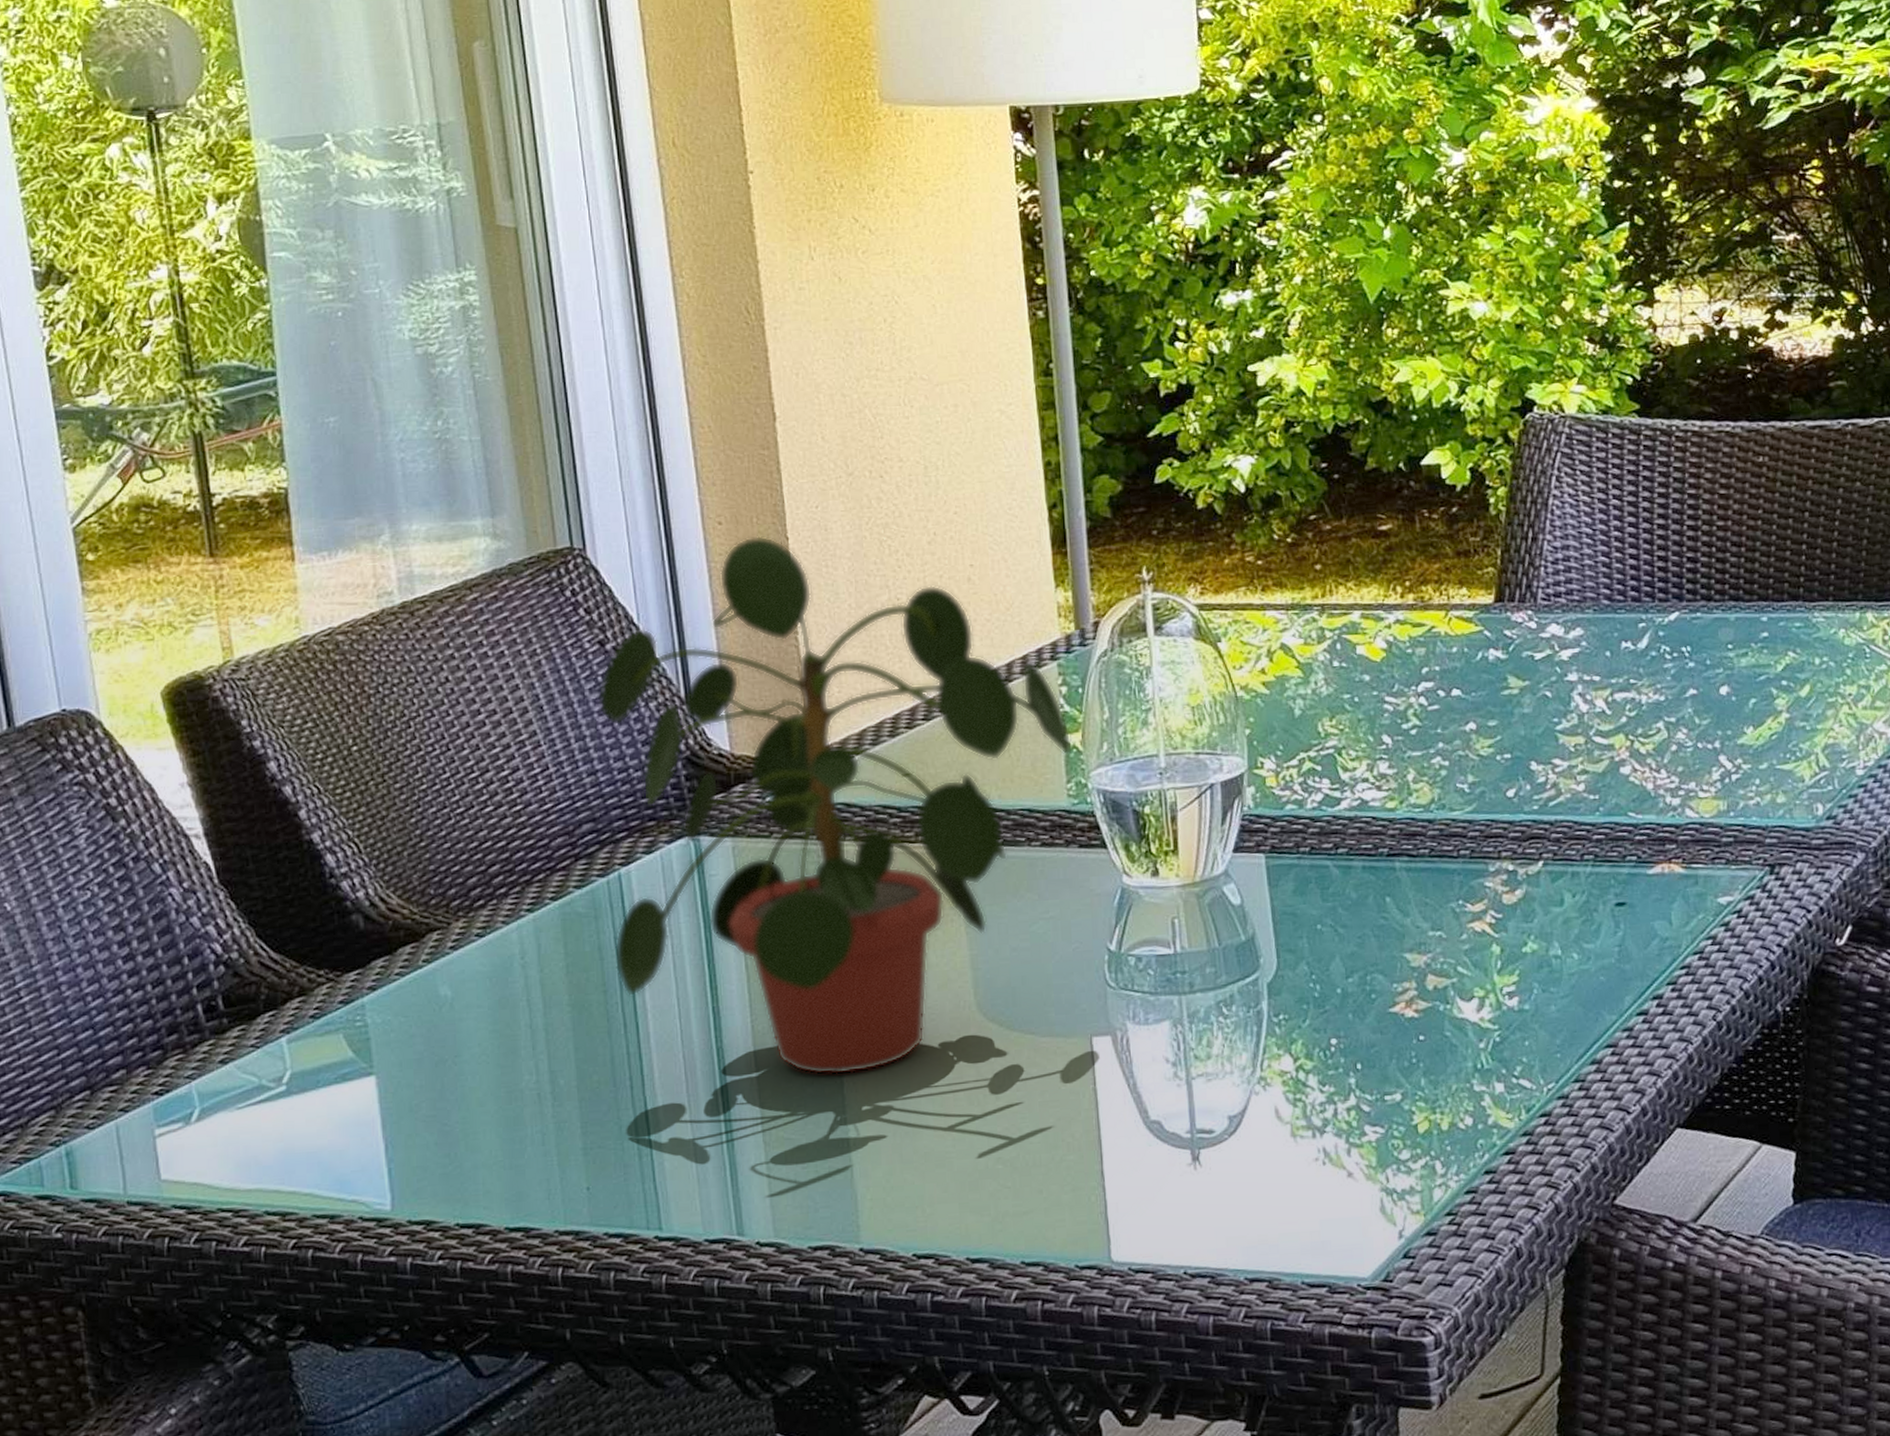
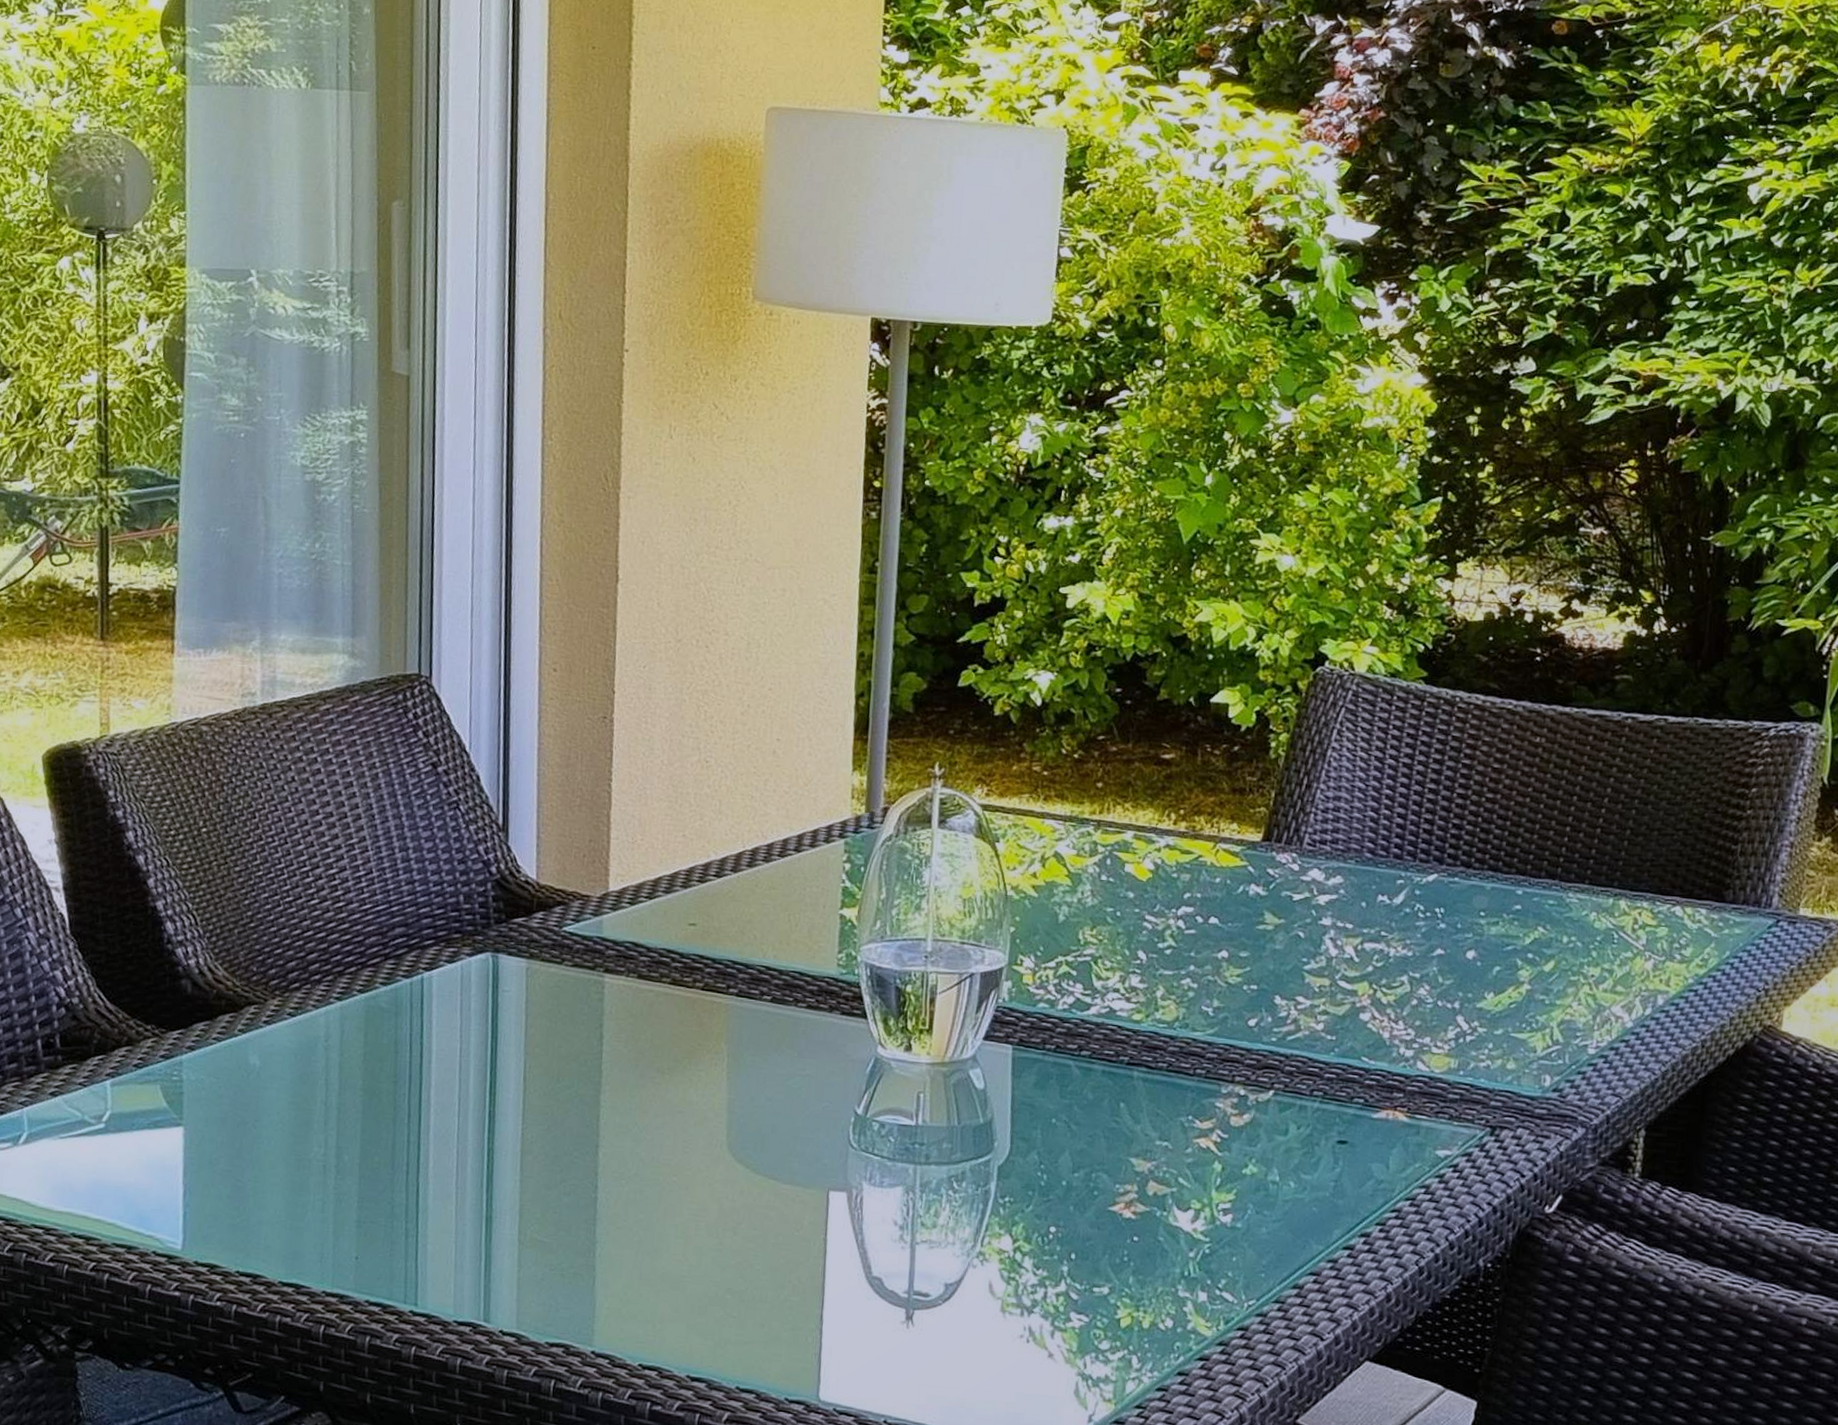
potted plant: present [598,536,1073,1075] -> none [407,686,849,1191]

